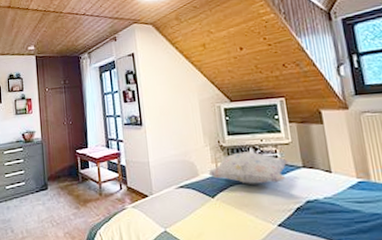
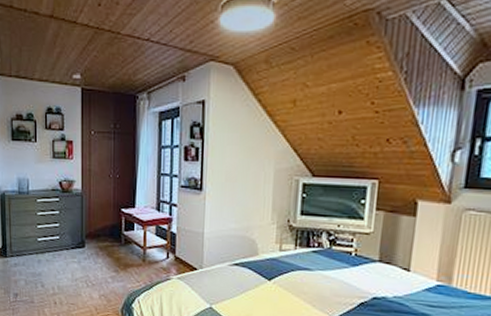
decorative pillow: present [208,151,290,184] -> none [269,235,365,274]

